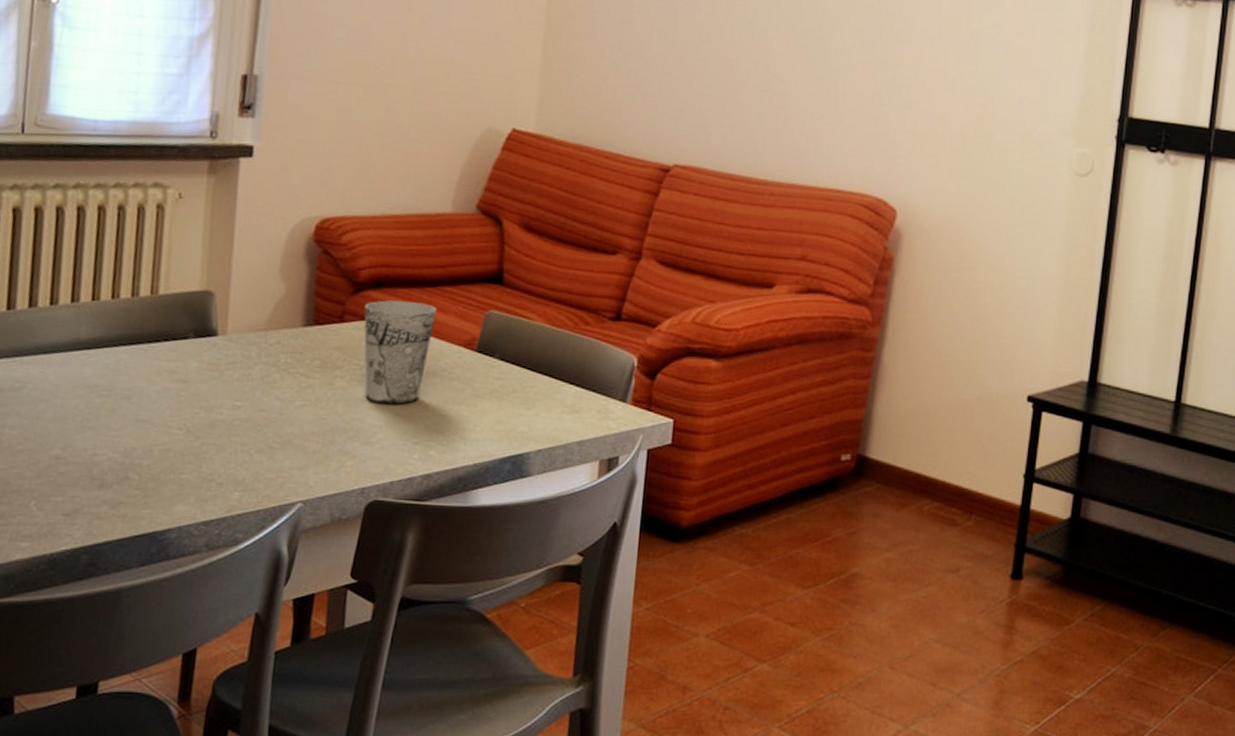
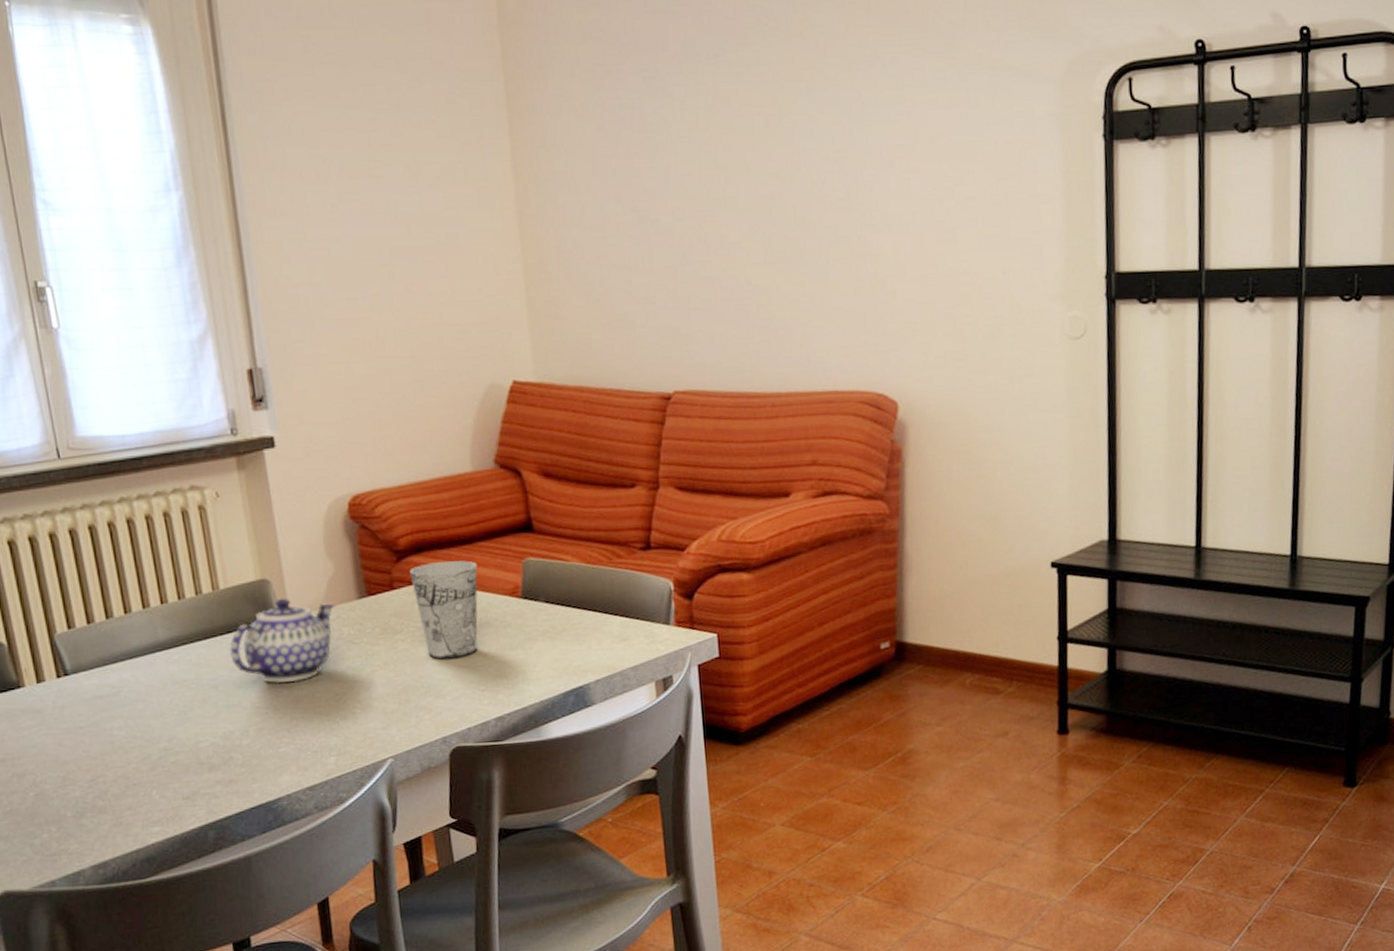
teapot: none [152,313,278,405] -> present [229,598,336,684]

